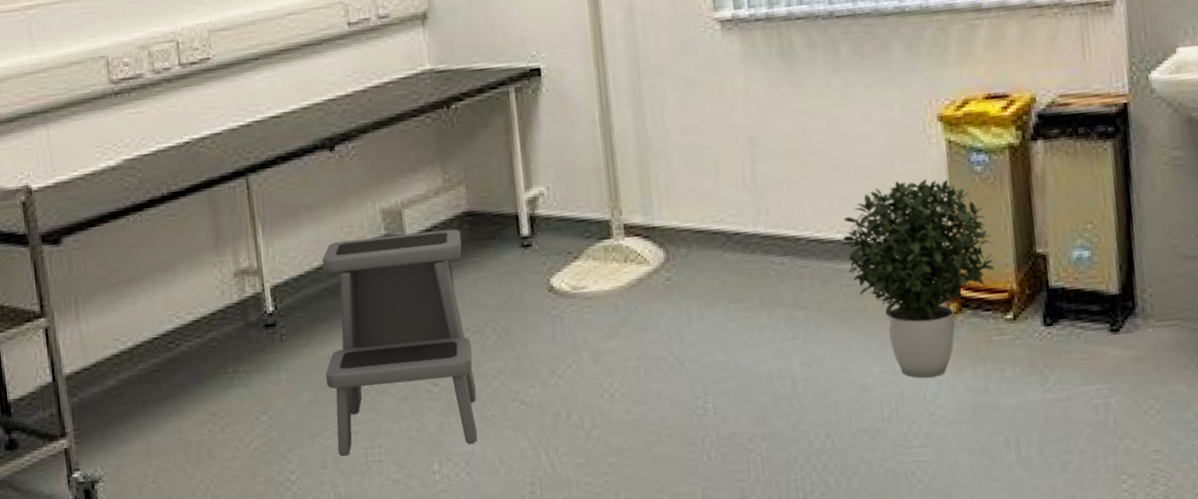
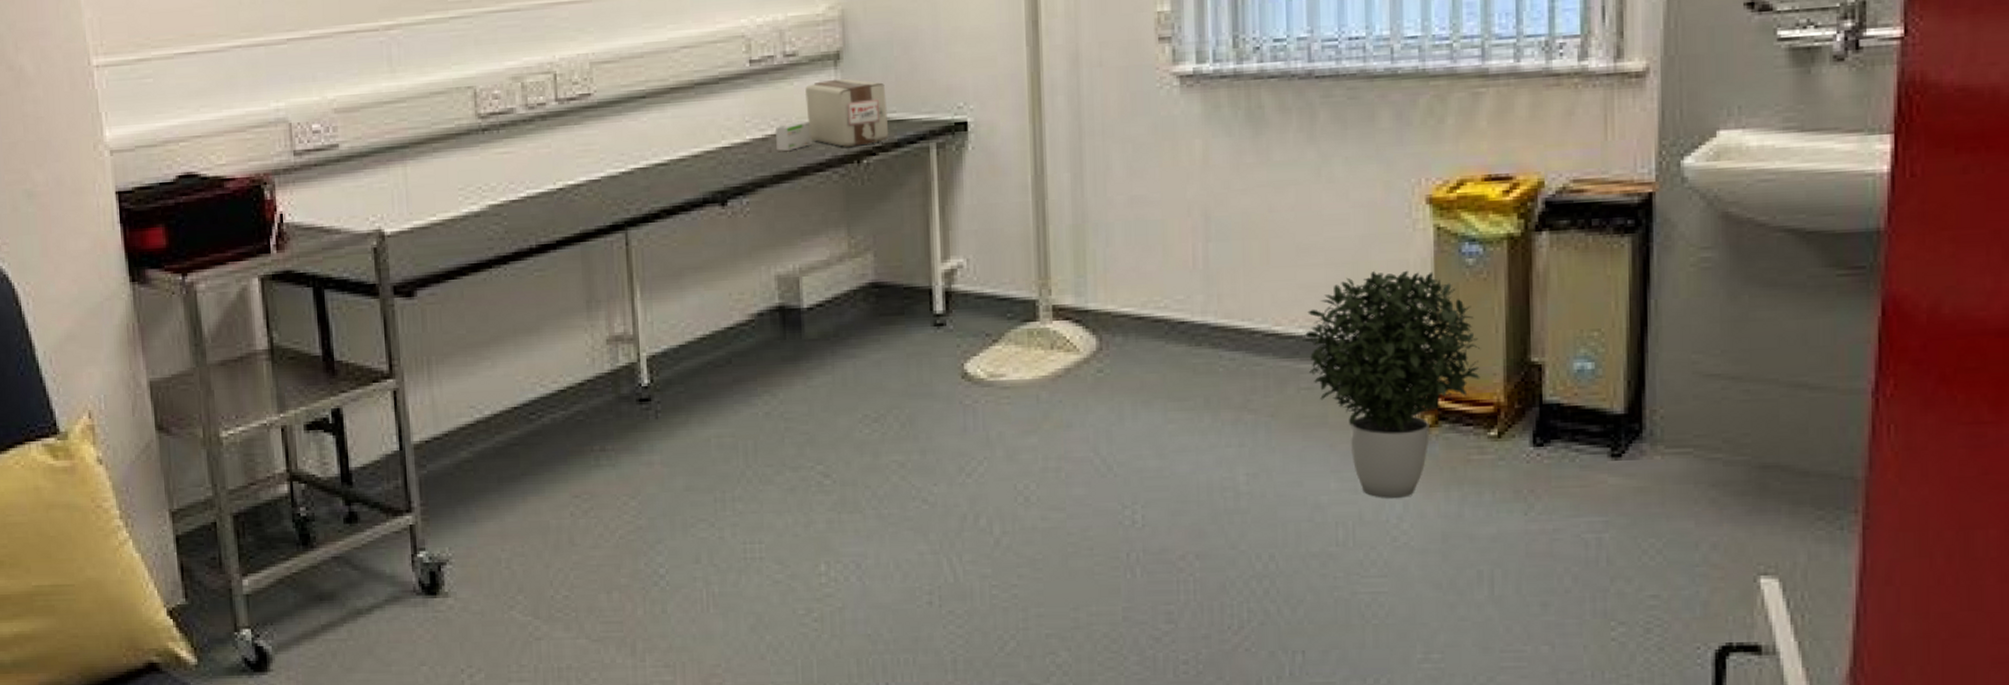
step stool: present [322,229,478,456] -> none [703,301,873,551]
medicine box: none [374,73,406,101] -> present [776,120,812,151]
box: none [398,35,473,95] -> present [805,78,889,148]

